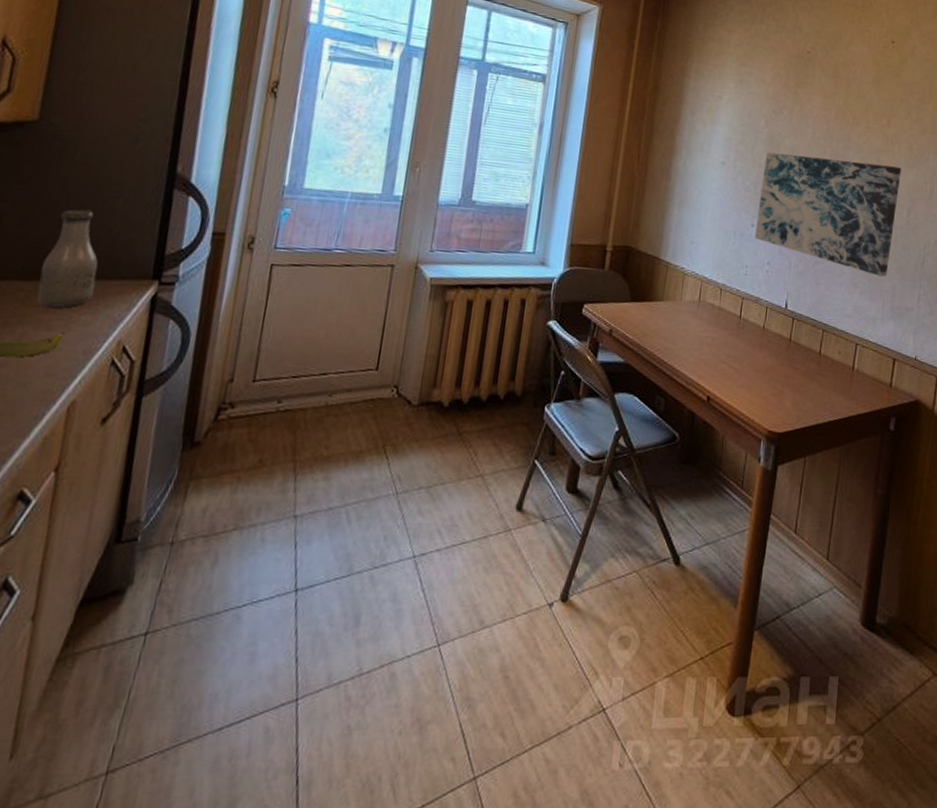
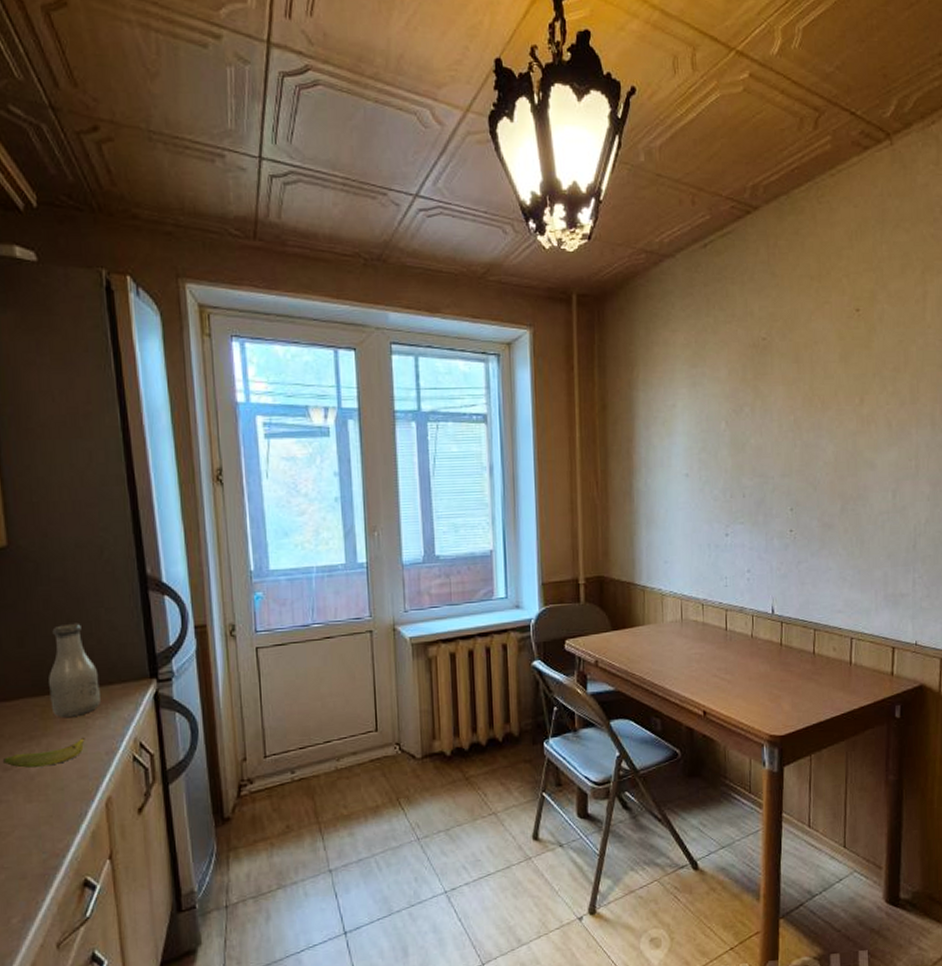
wall art: present [754,152,902,277] -> none [730,448,882,566]

